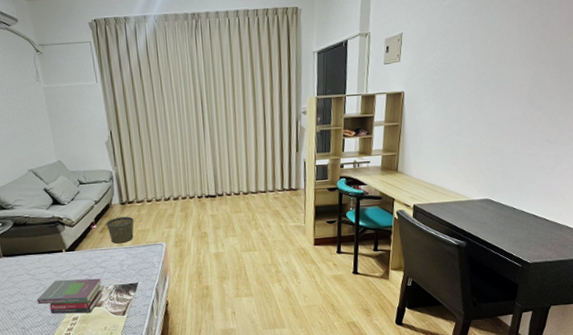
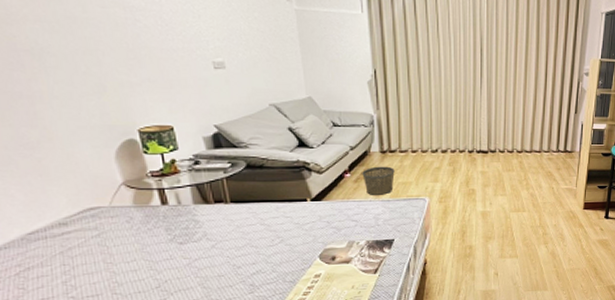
books: present [37,278,103,314] -> none [271,232,353,271]

